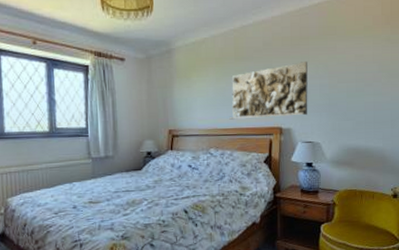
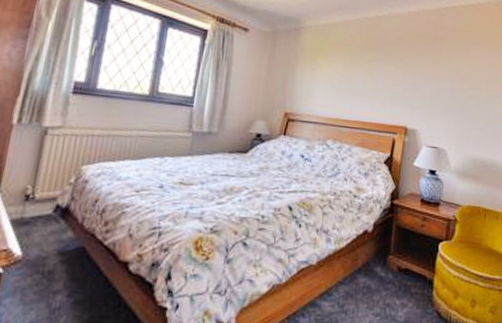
relief sculpture: present [229,61,308,120] -> none [352,61,440,118]

